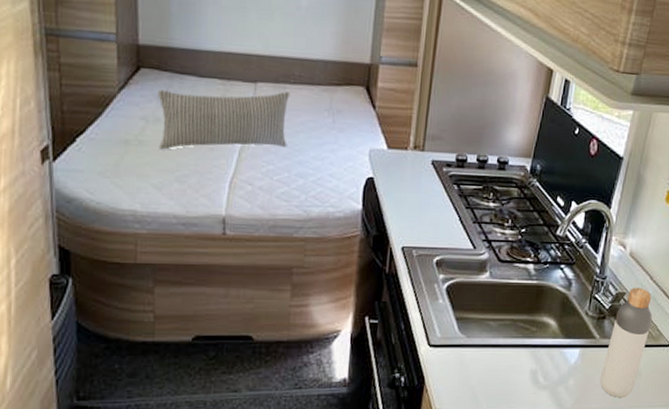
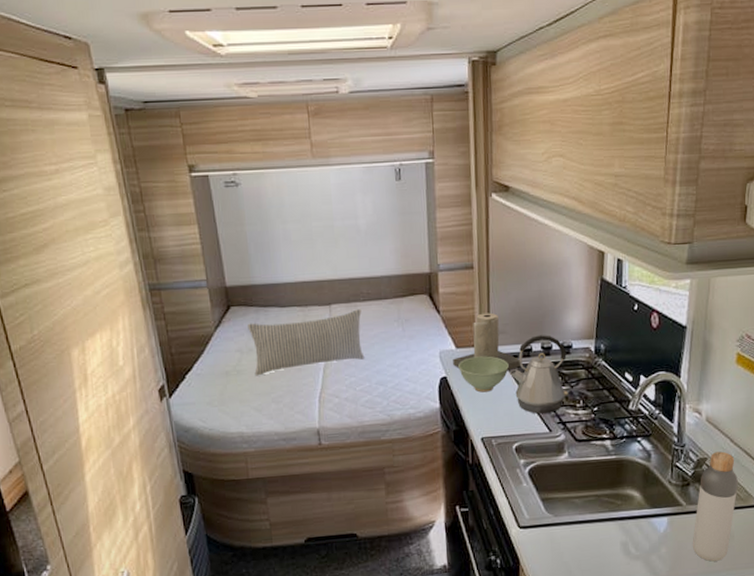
paper towel roll: none [382,115,454,179] -> present [453,312,521,370]
bowl: none [388,160,441,199] -> present [458,356,509,393]
kettle: none [440,146,502,229] -> present [509,335,568,414]

